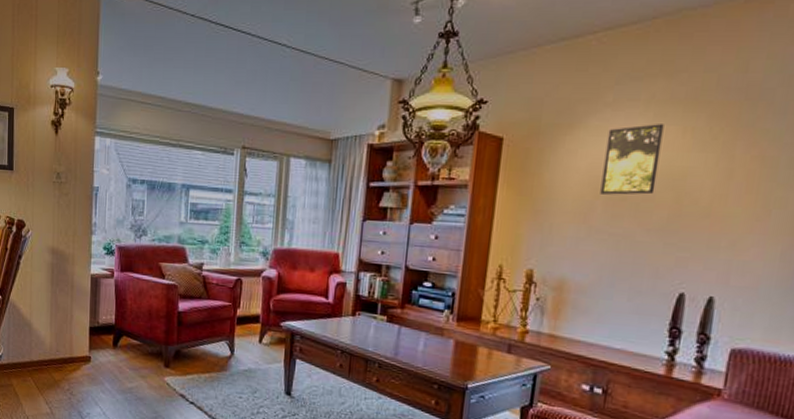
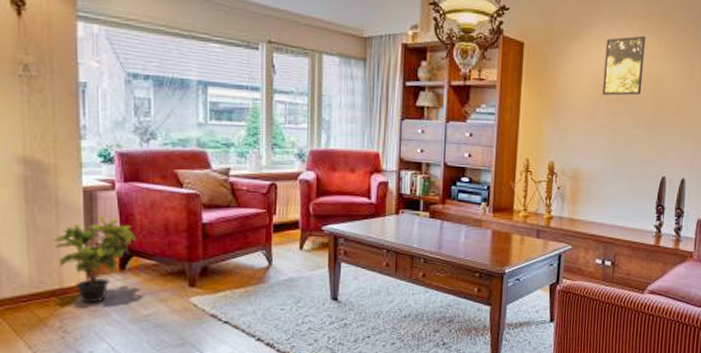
potted plant: none [68,299,127,373] -> present [53,216,136,303]

